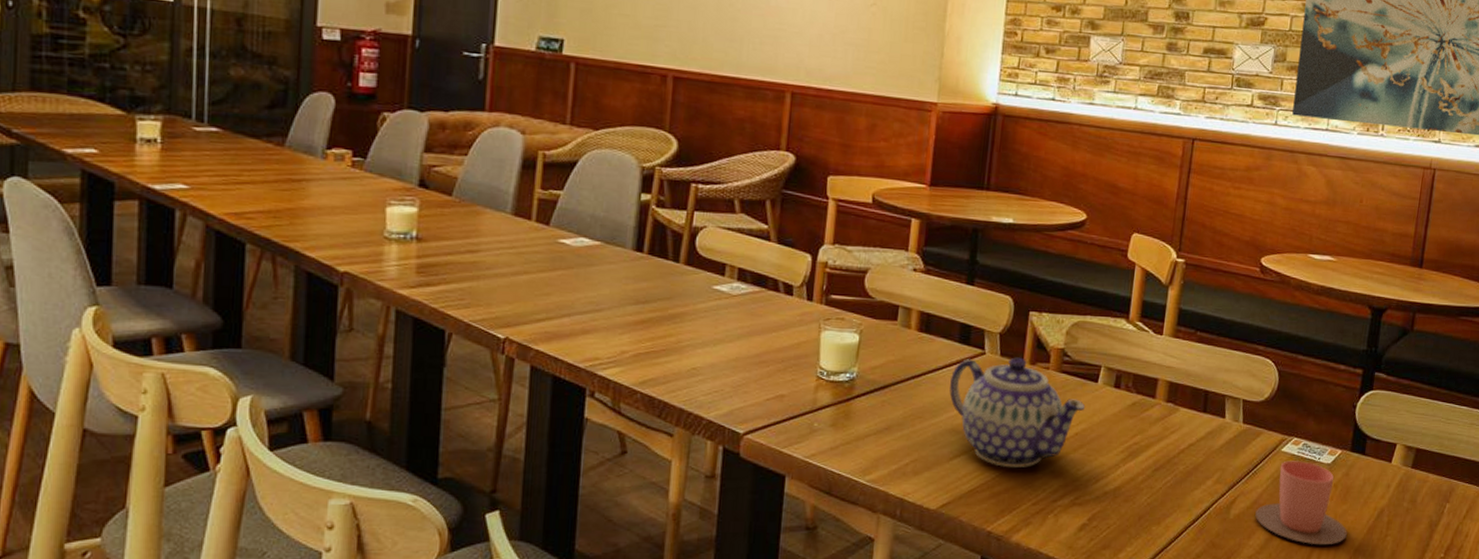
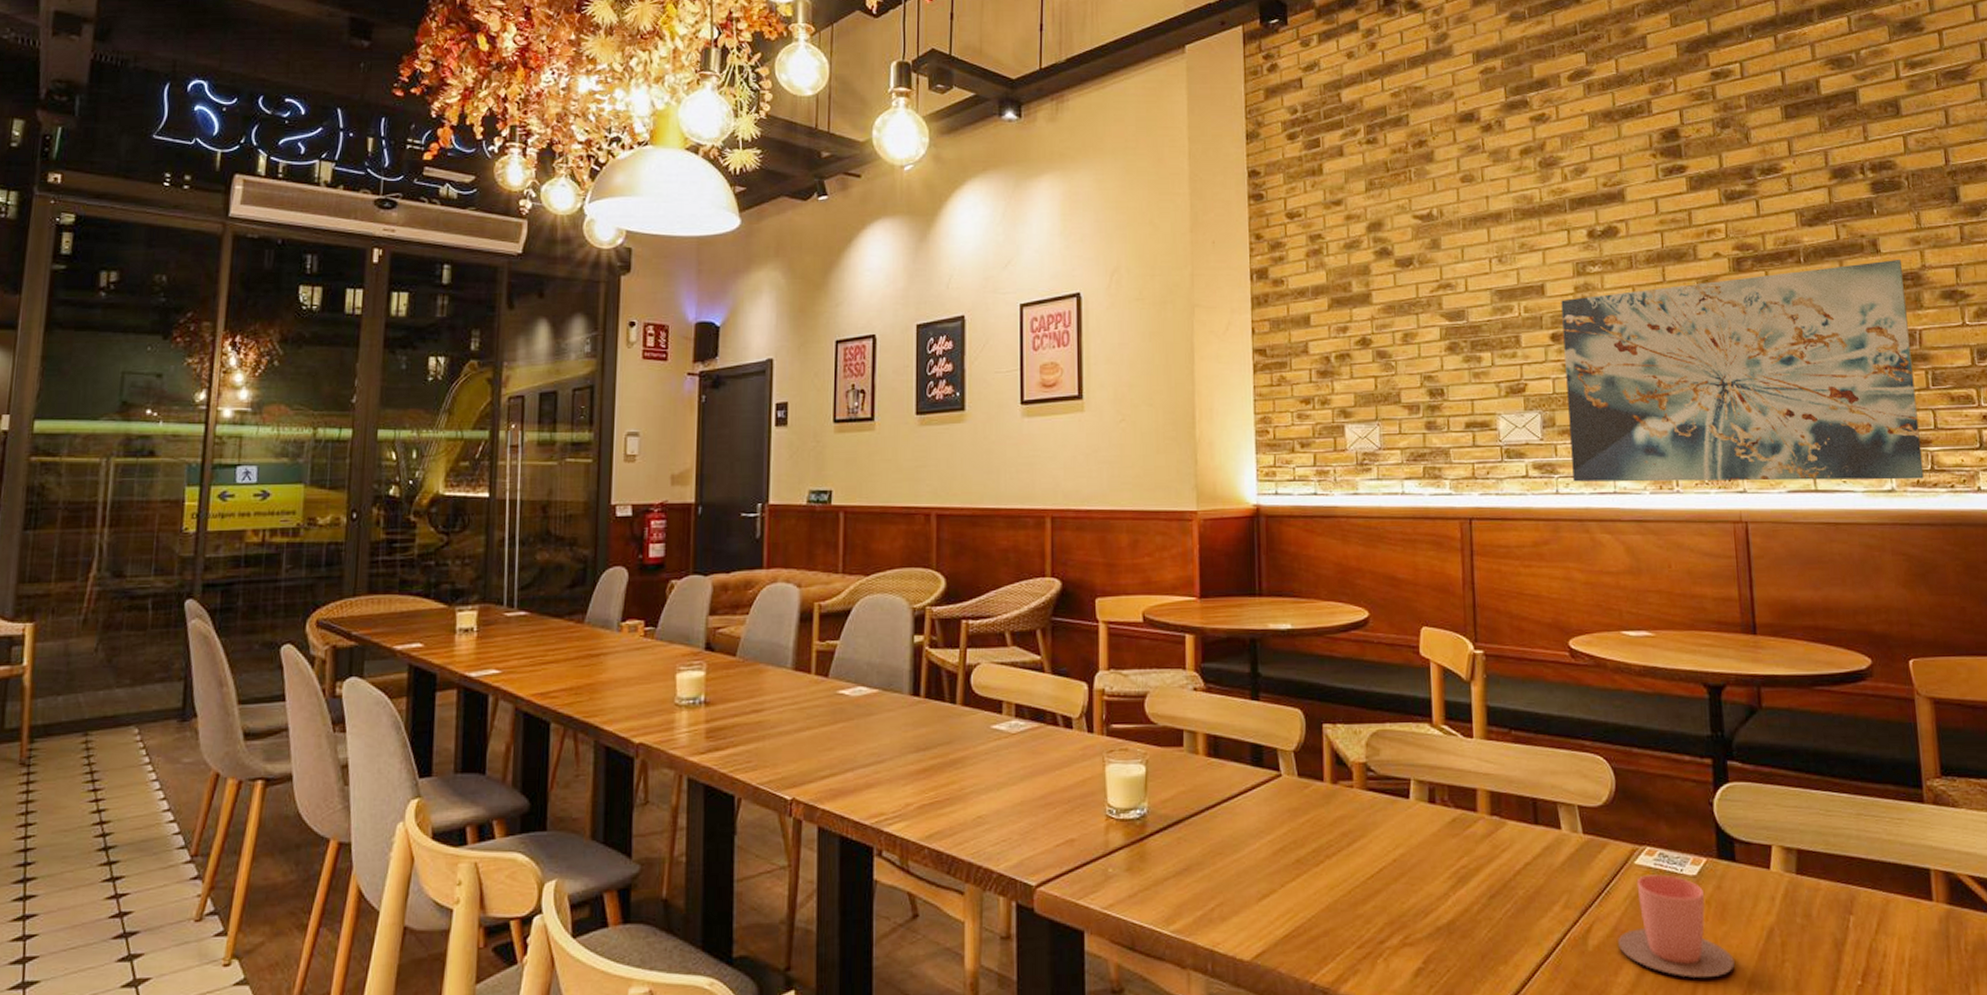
teapot: present [949,357,1086,468] -> none [1248,776,1400,905]

